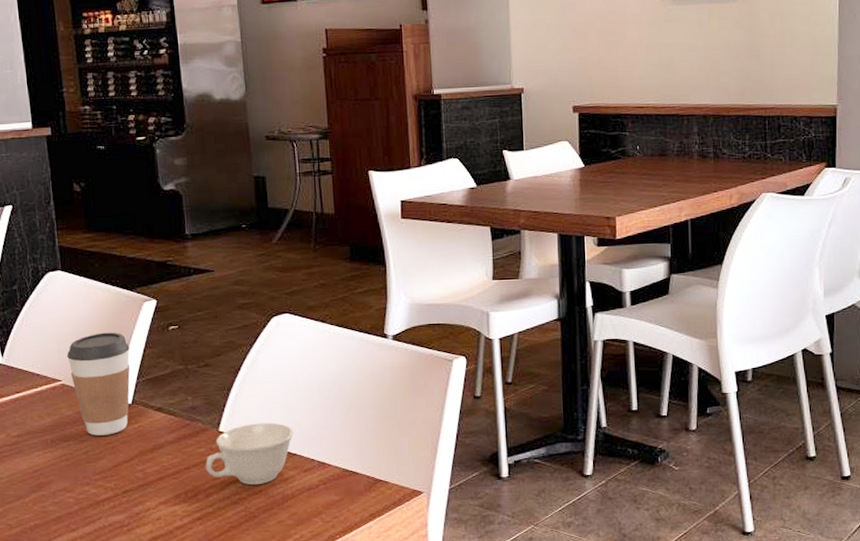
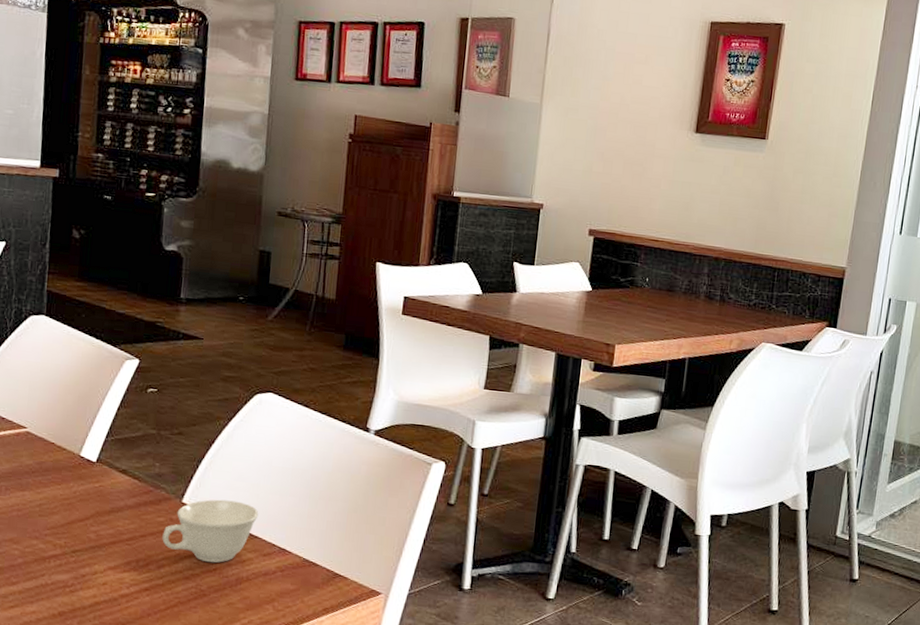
coffee cup: present [66,332,130,436] -> none [36,384,104,491]

